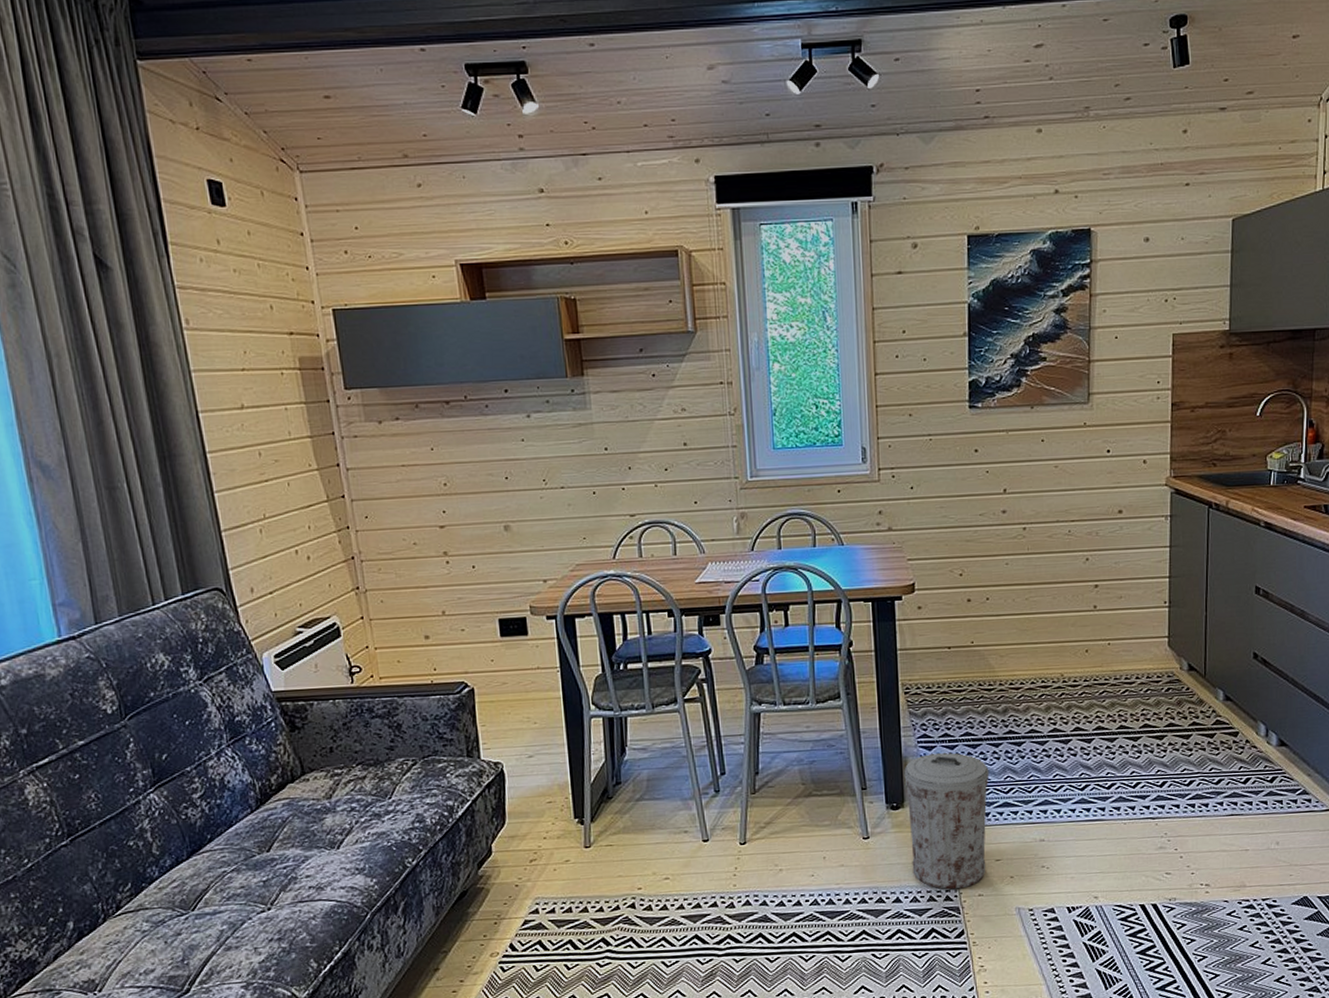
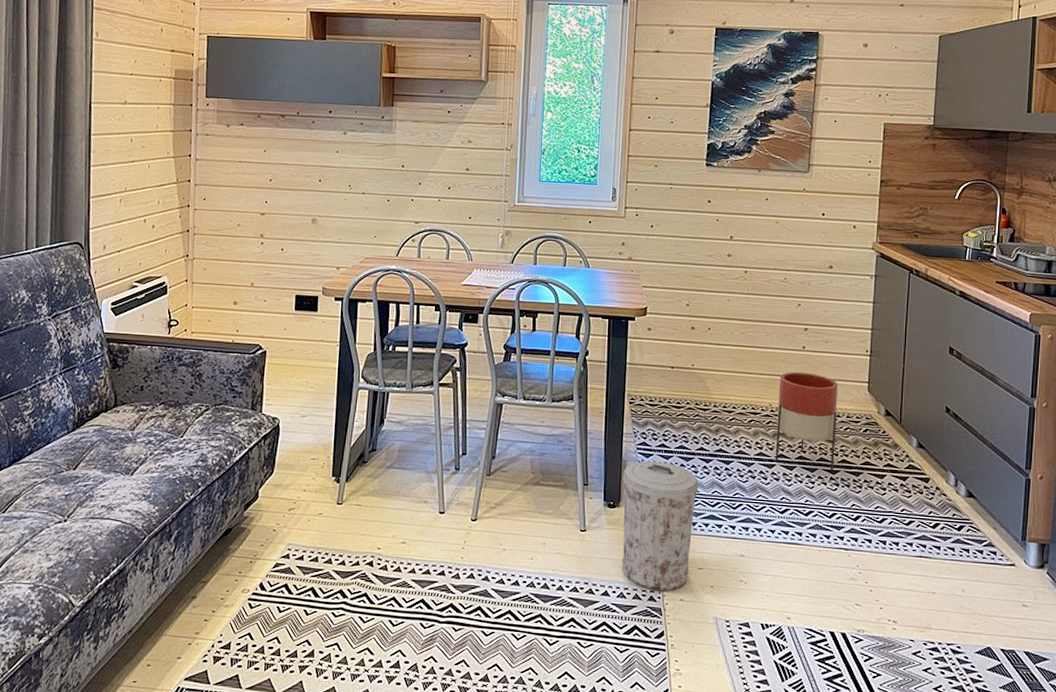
planter: none [1069,634,1136,738] -> present [775,371,838,471]

